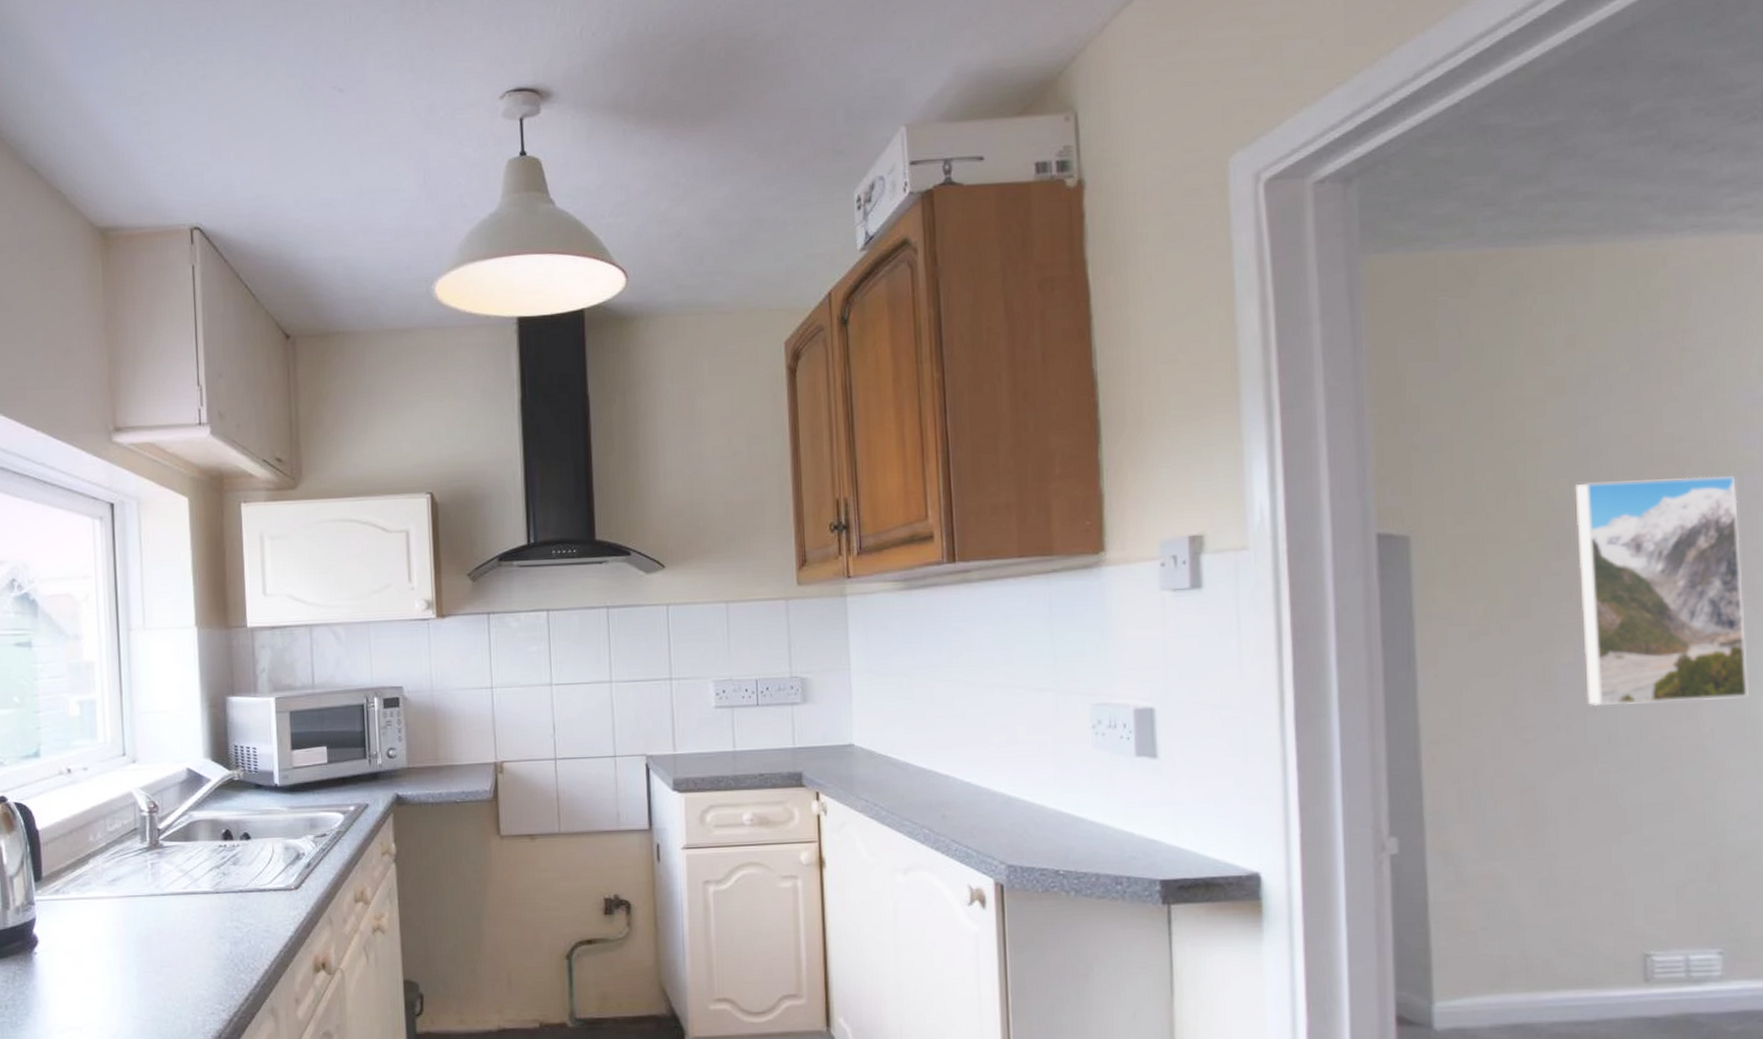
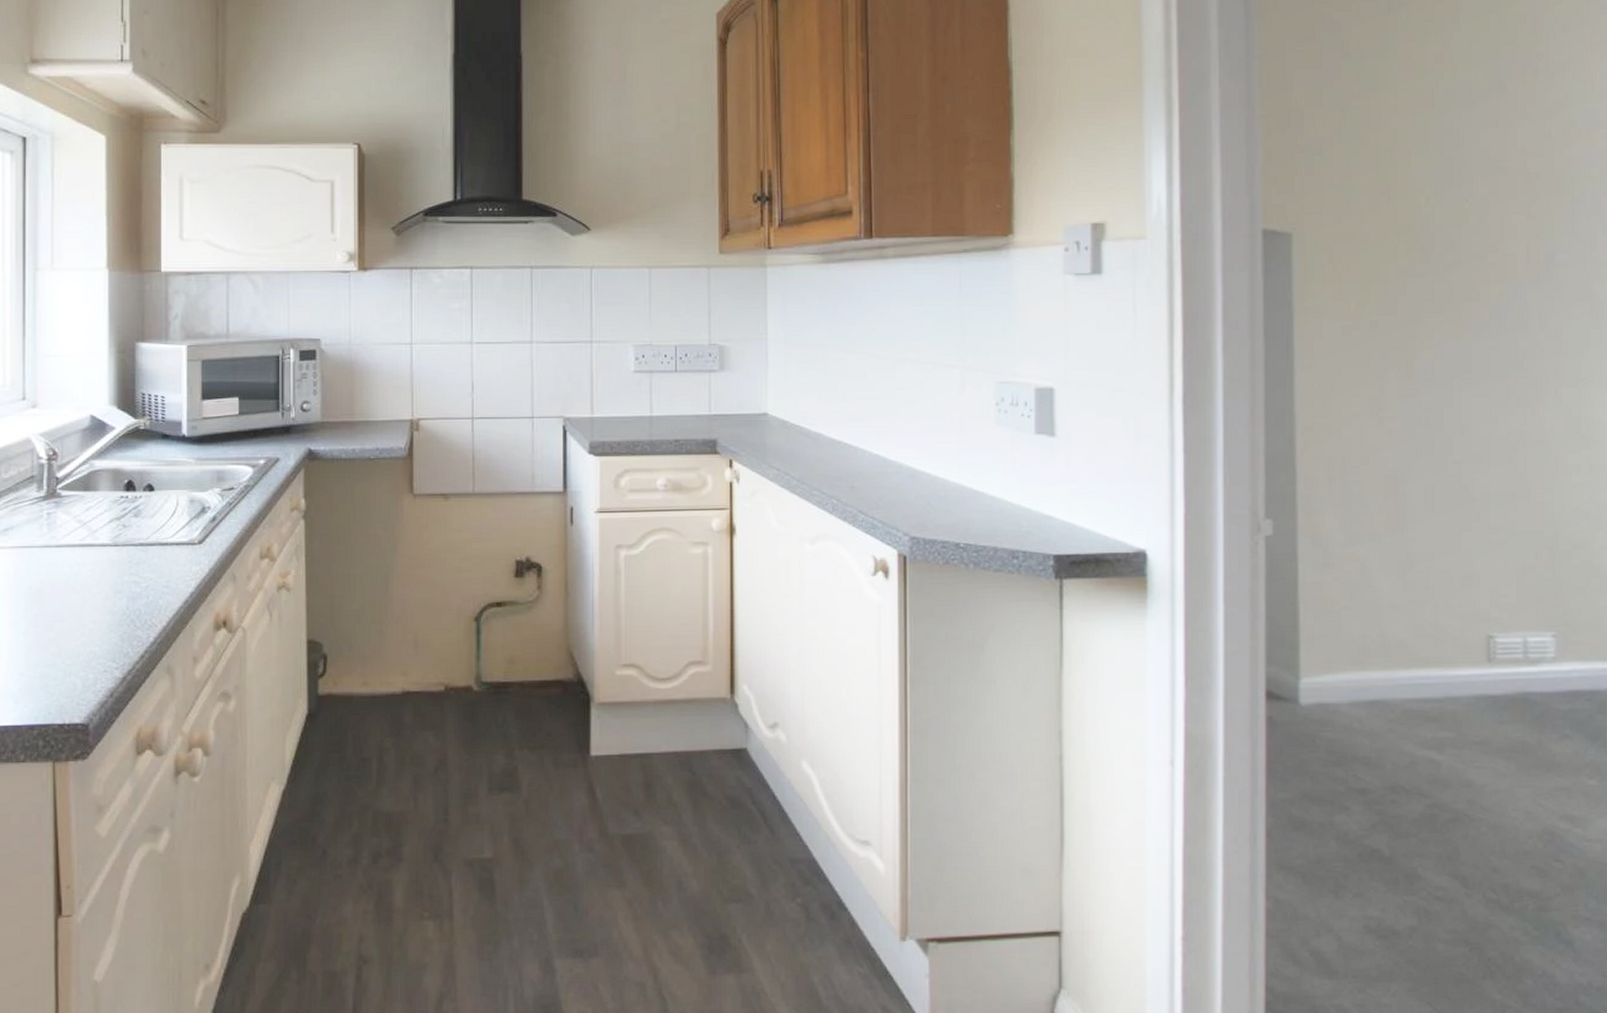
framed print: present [1574,475,1750,706] -> none [1439,190,1585,401]

